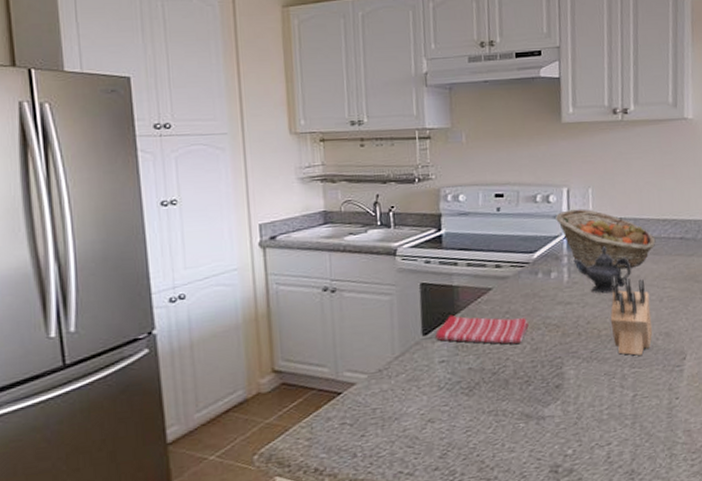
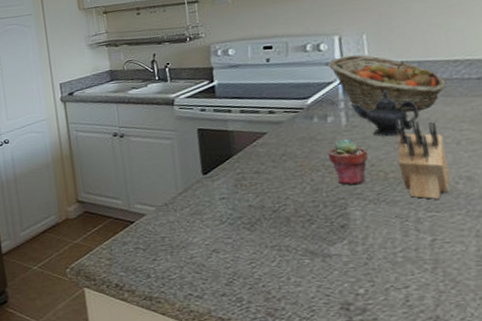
dish towel: present [435,315,529,344] -> none [215,156,307,184]
potted succulent: none [549,295,585,343] -> present [328,138,368,185]

